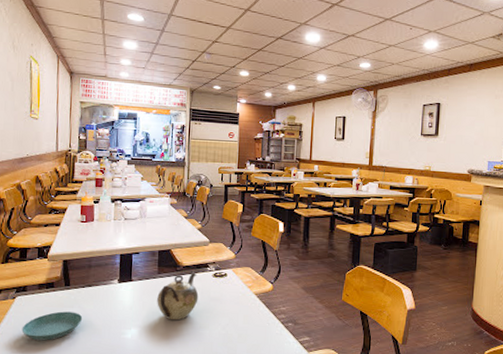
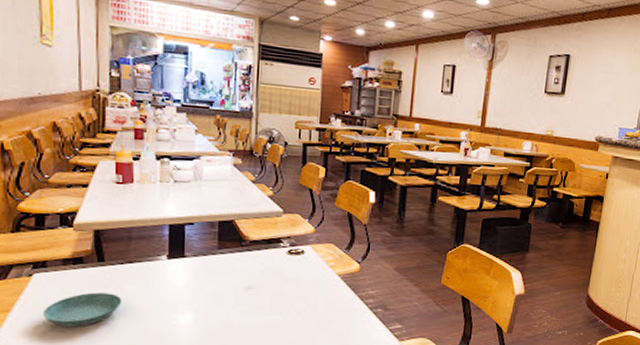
teapot: present [157,272,199,321] -> none [217,248,269,305]

